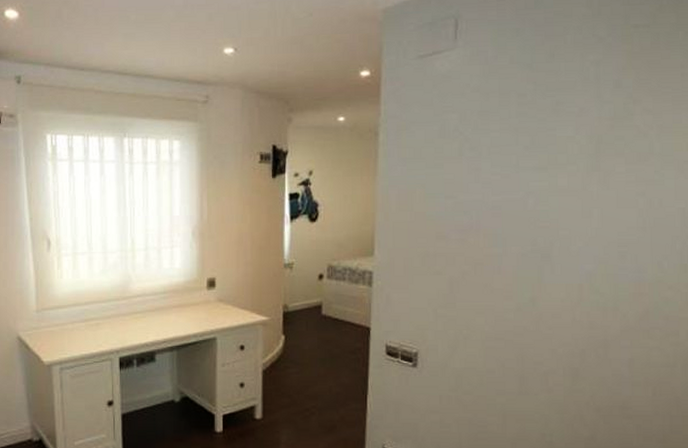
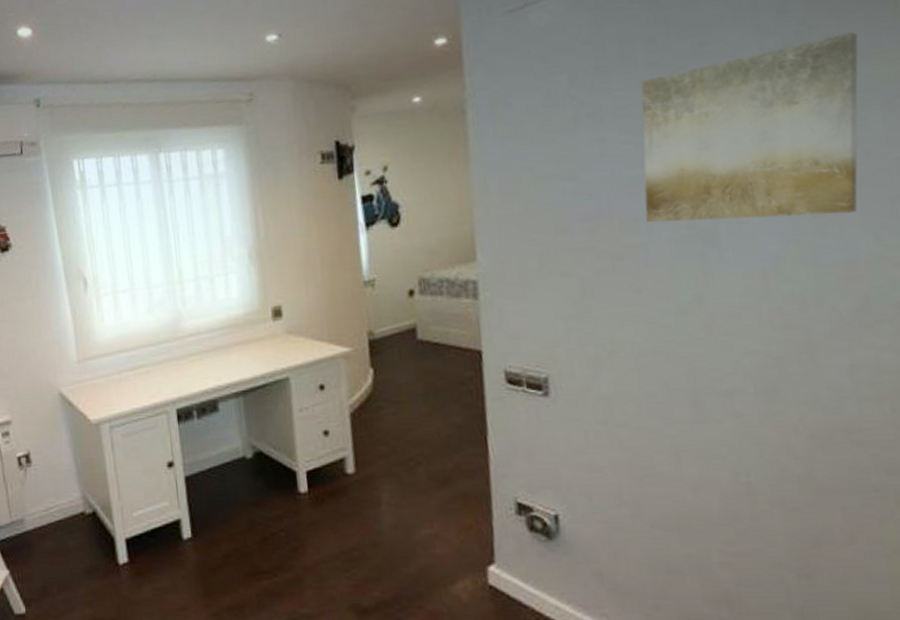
wall art: none [503,109,666,246] -> present [641,32,859,223]

